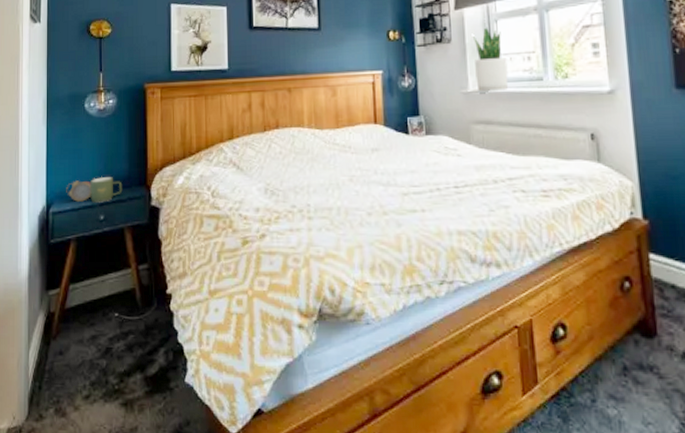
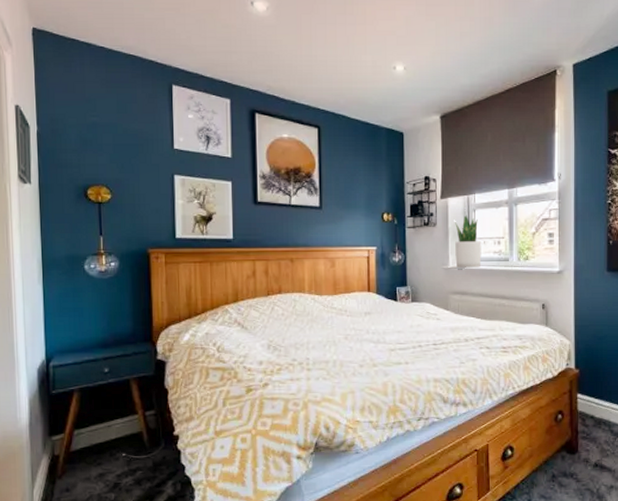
alarm clock: present [66,180,92,202] -> none [67,336,95,356]
mug: present [89,177,123,203] -> none [92,334,127,357]

